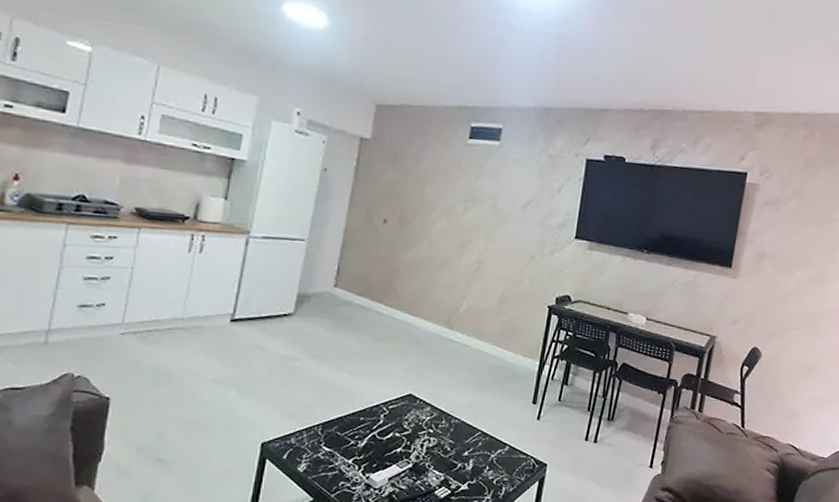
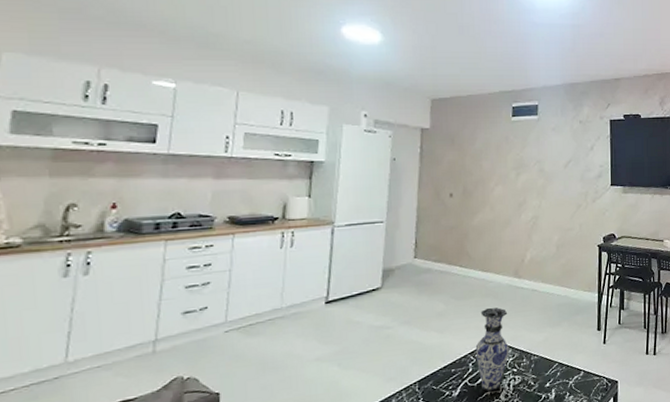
vase: none [389,357,432,450] -> present [475,307,509,392]

